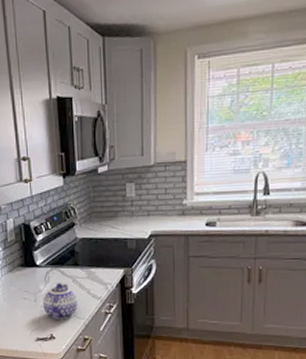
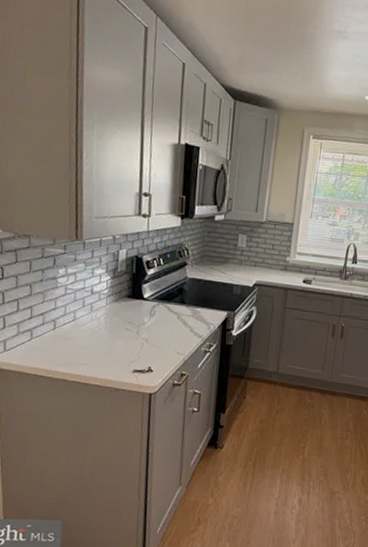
teapot: present [43,283,78,320] -> none [145,318,180,354]

